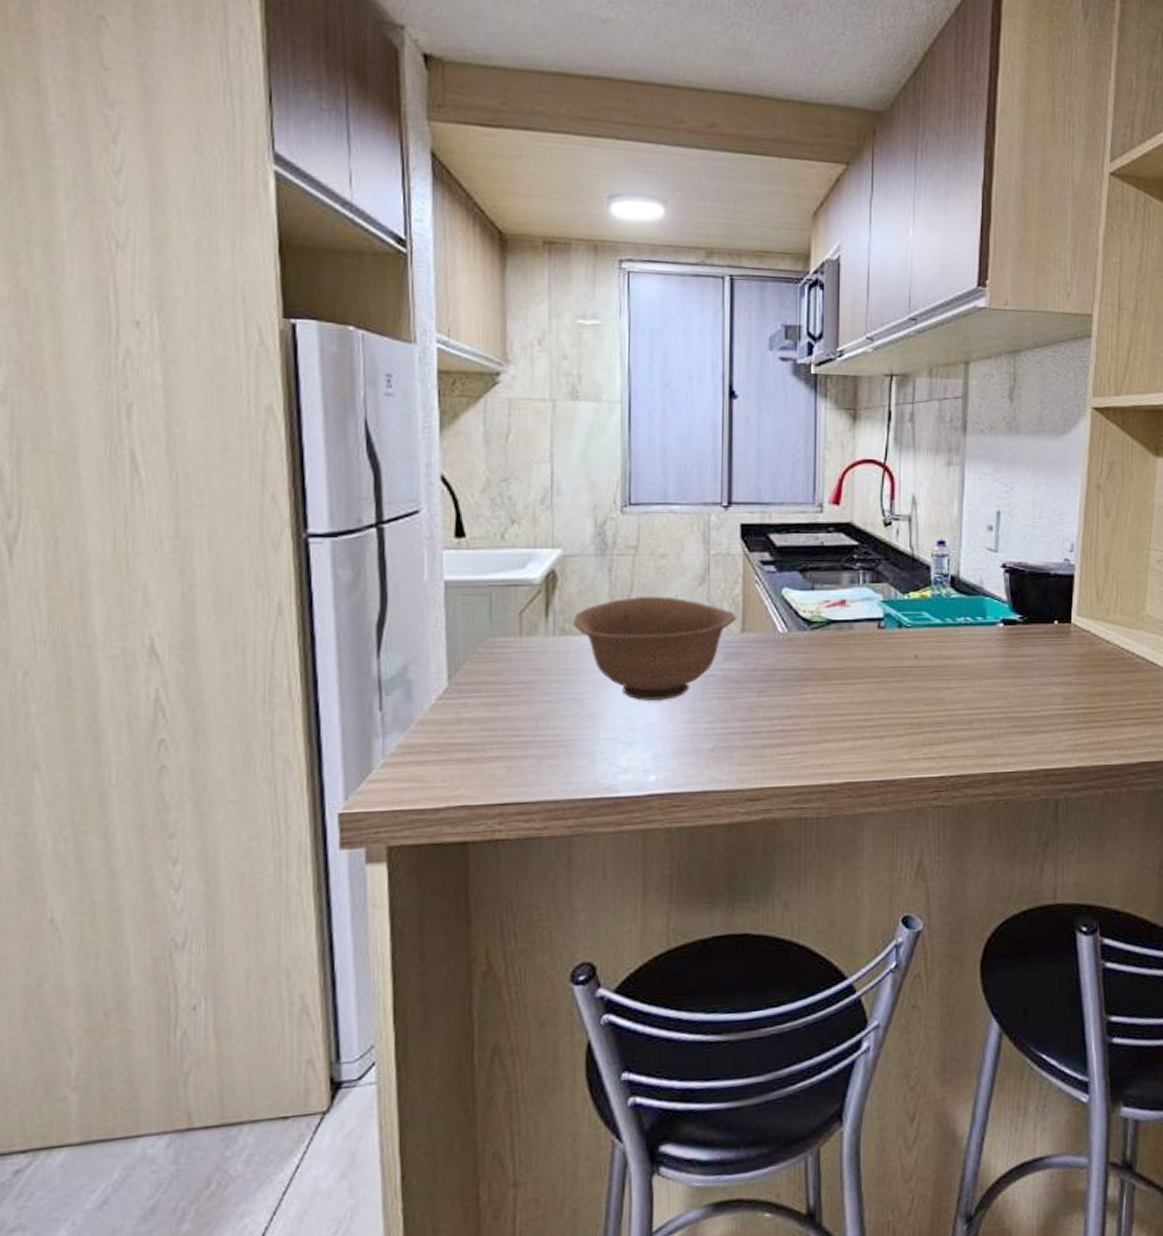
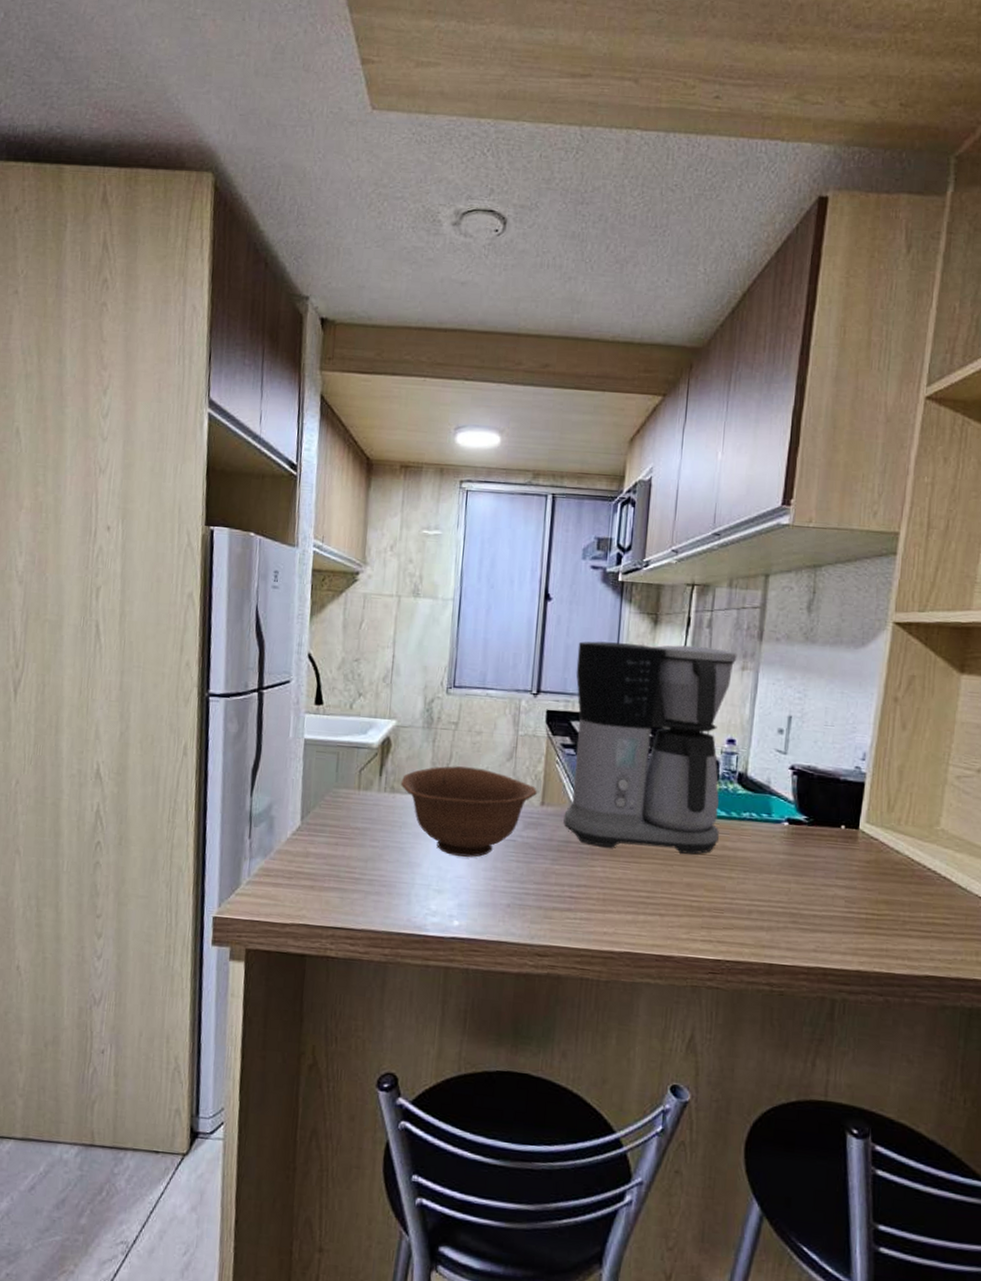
coffee maker: none [768,441,942,671] -> present [563,641,737,854]

